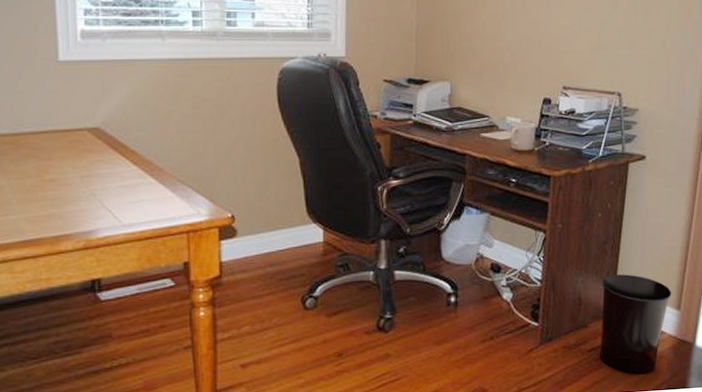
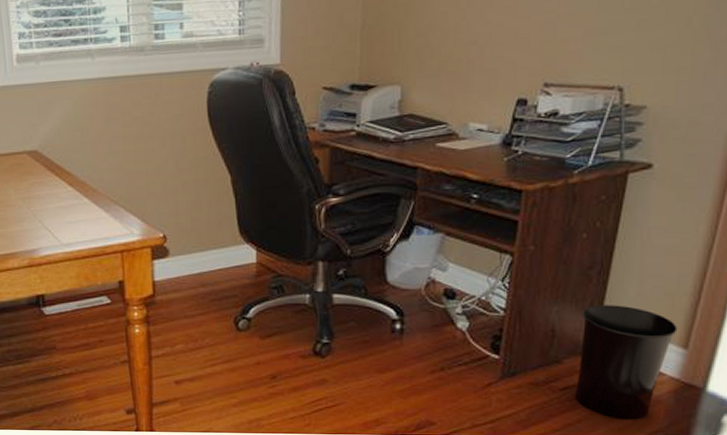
mug: present [510,121,537,151] -> none [472,127,507,162]

